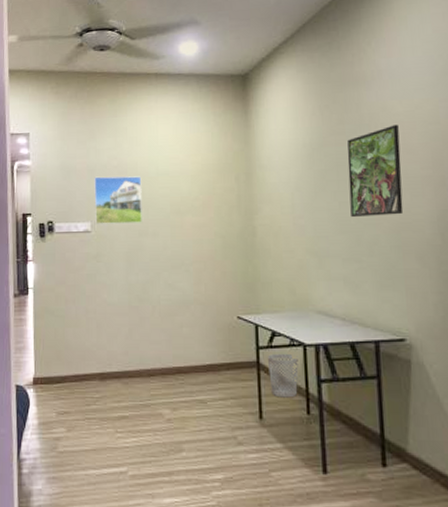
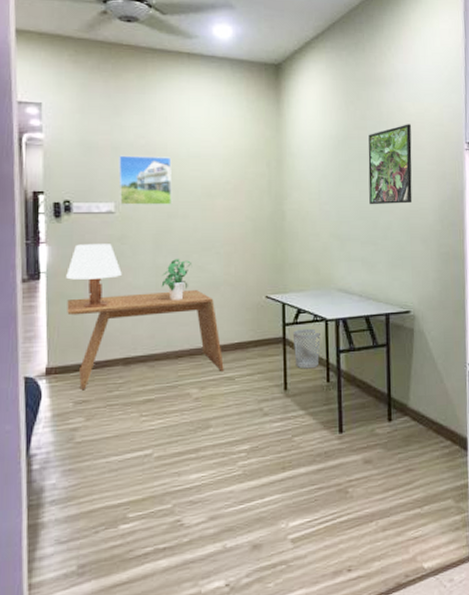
table lamp: none [50,262,98,324] -> present [66,244,122,309]
desk: none [51,308,196,402] -> present [67,290,224,391]
potted plant: none [133,275,163,318] -> present [161,258,193,301]

